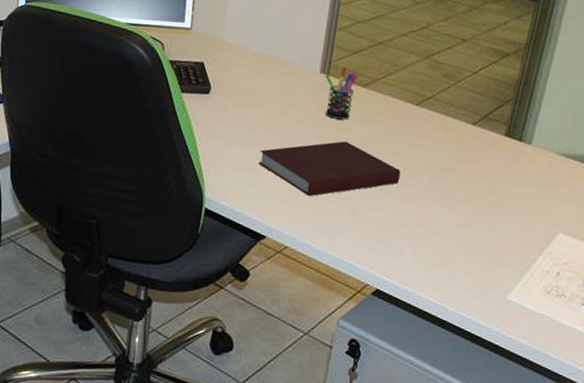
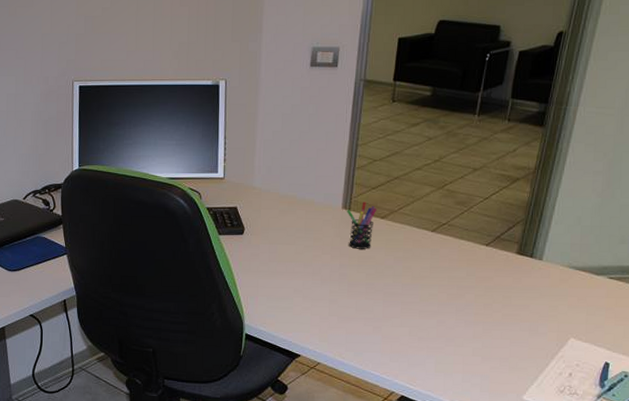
notebook: present [258,141,401,197] -> none [290,268,420,319]

